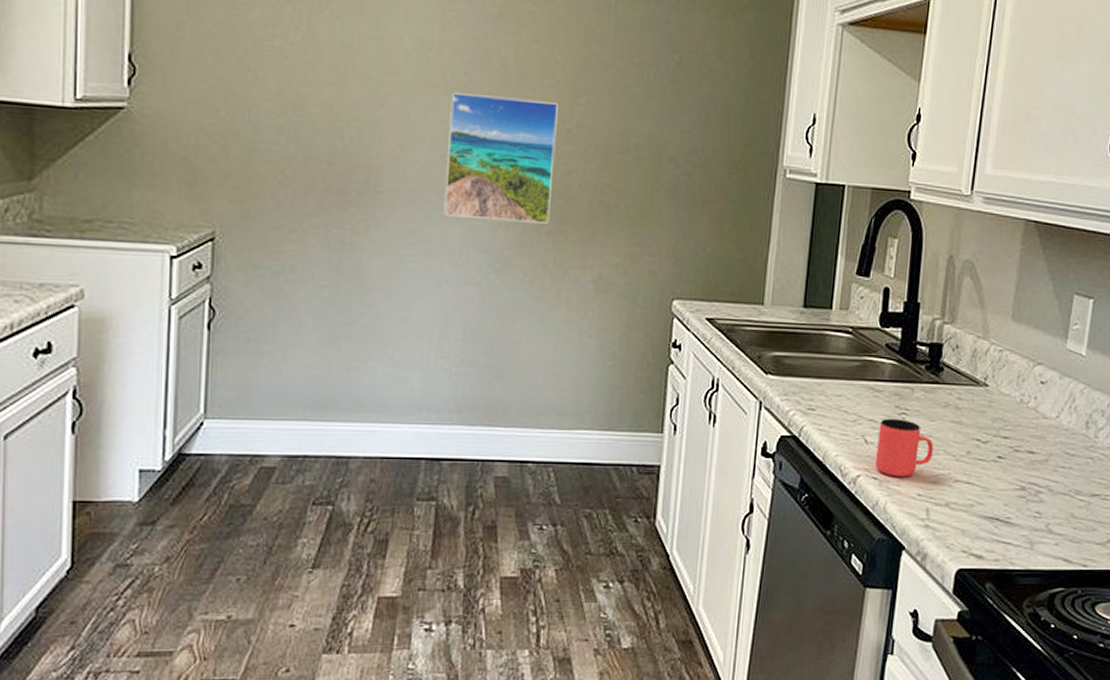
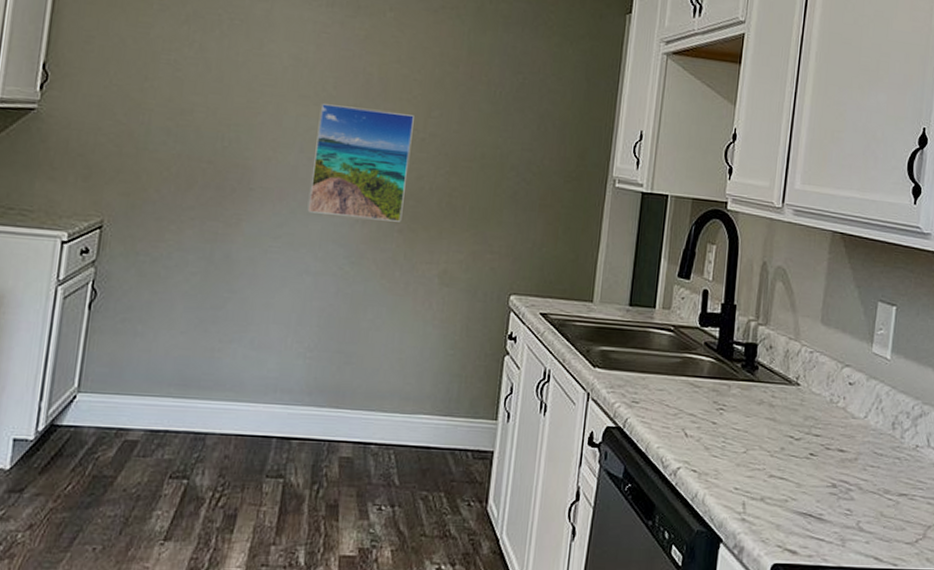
cup: present [874,418,934,477] -> none [694,413,750,471]

